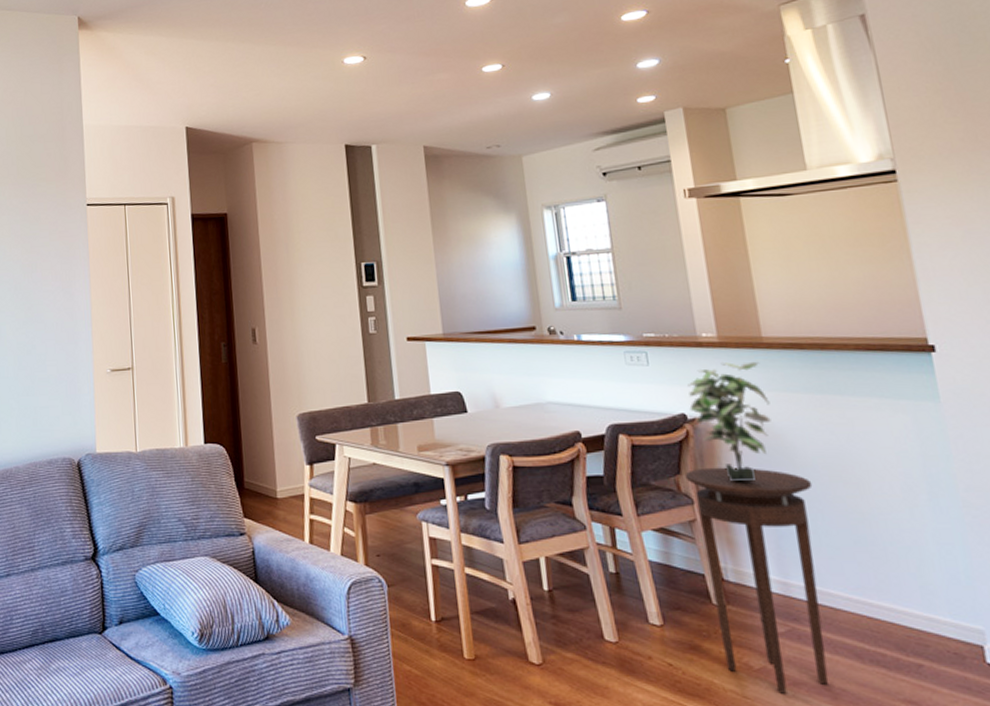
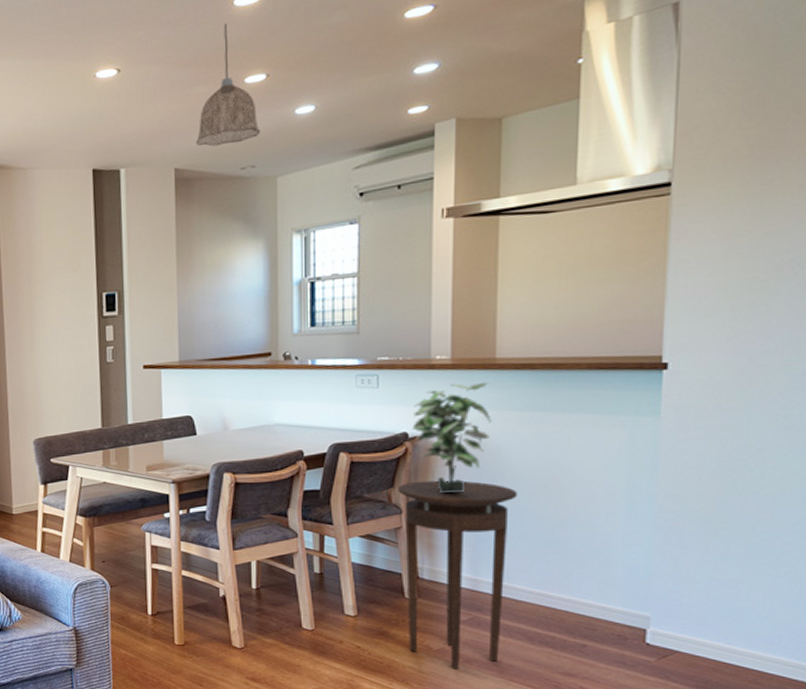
pendant lamp: none [441,20,502,127] -> present [196,23,260,147]

